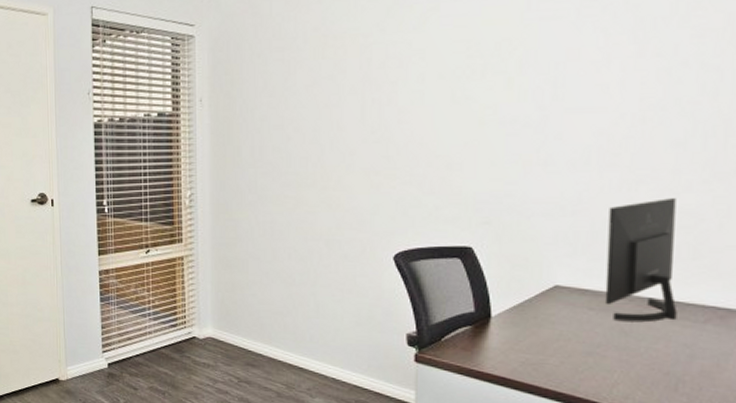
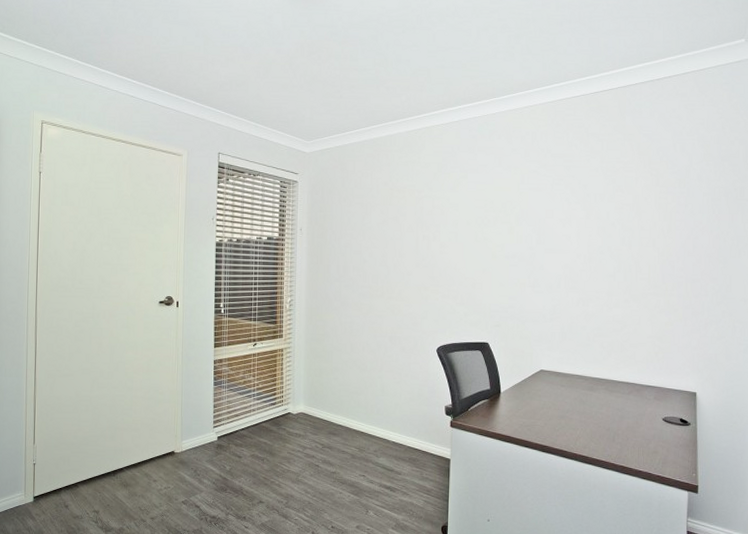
computer monitor: present [604,197,677,323] -> none [571,310,613,395]

